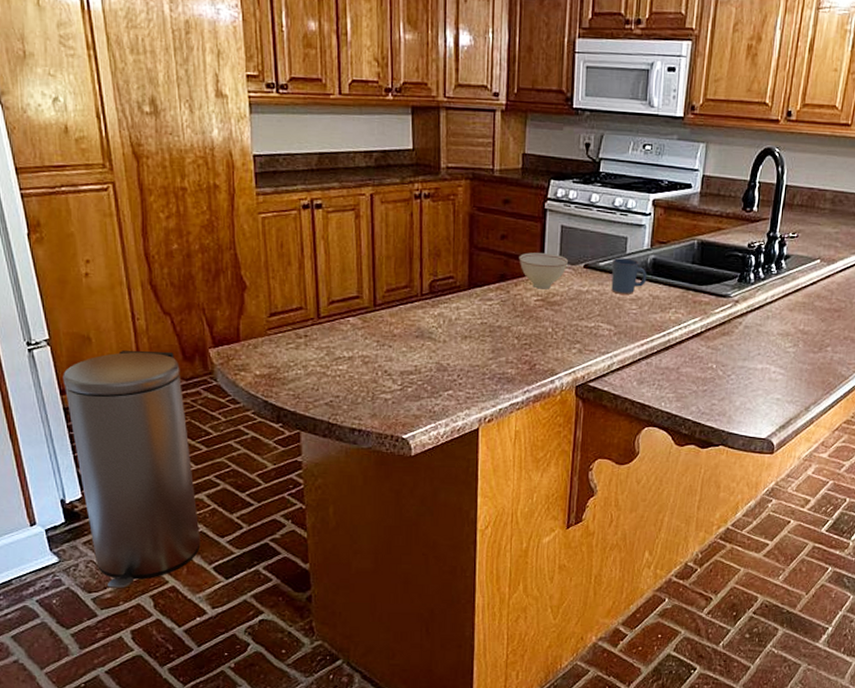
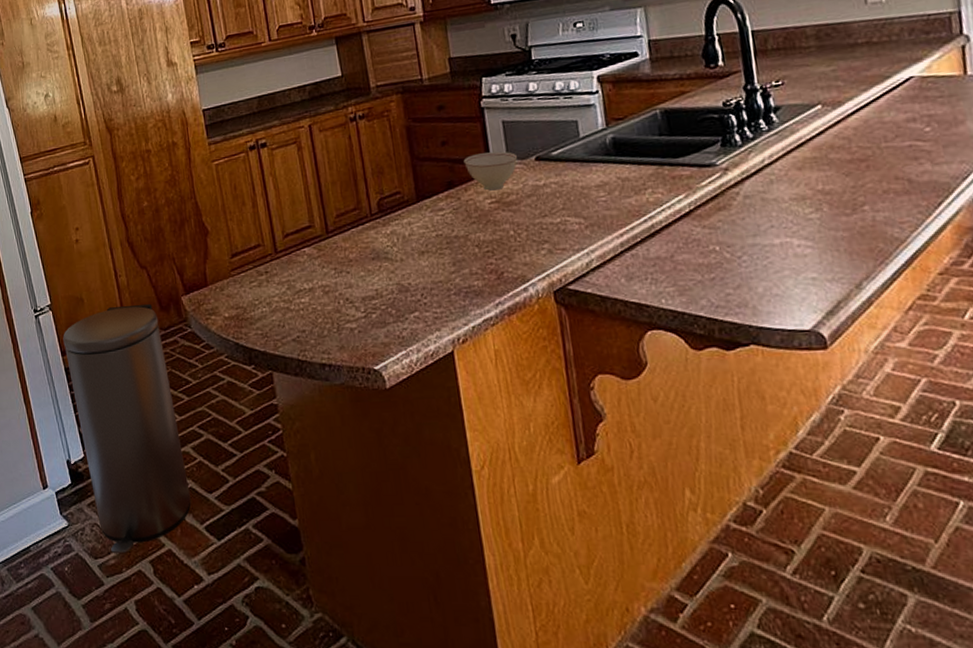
mug: present [611,258,647,294] -> none [566,142,610,183]

